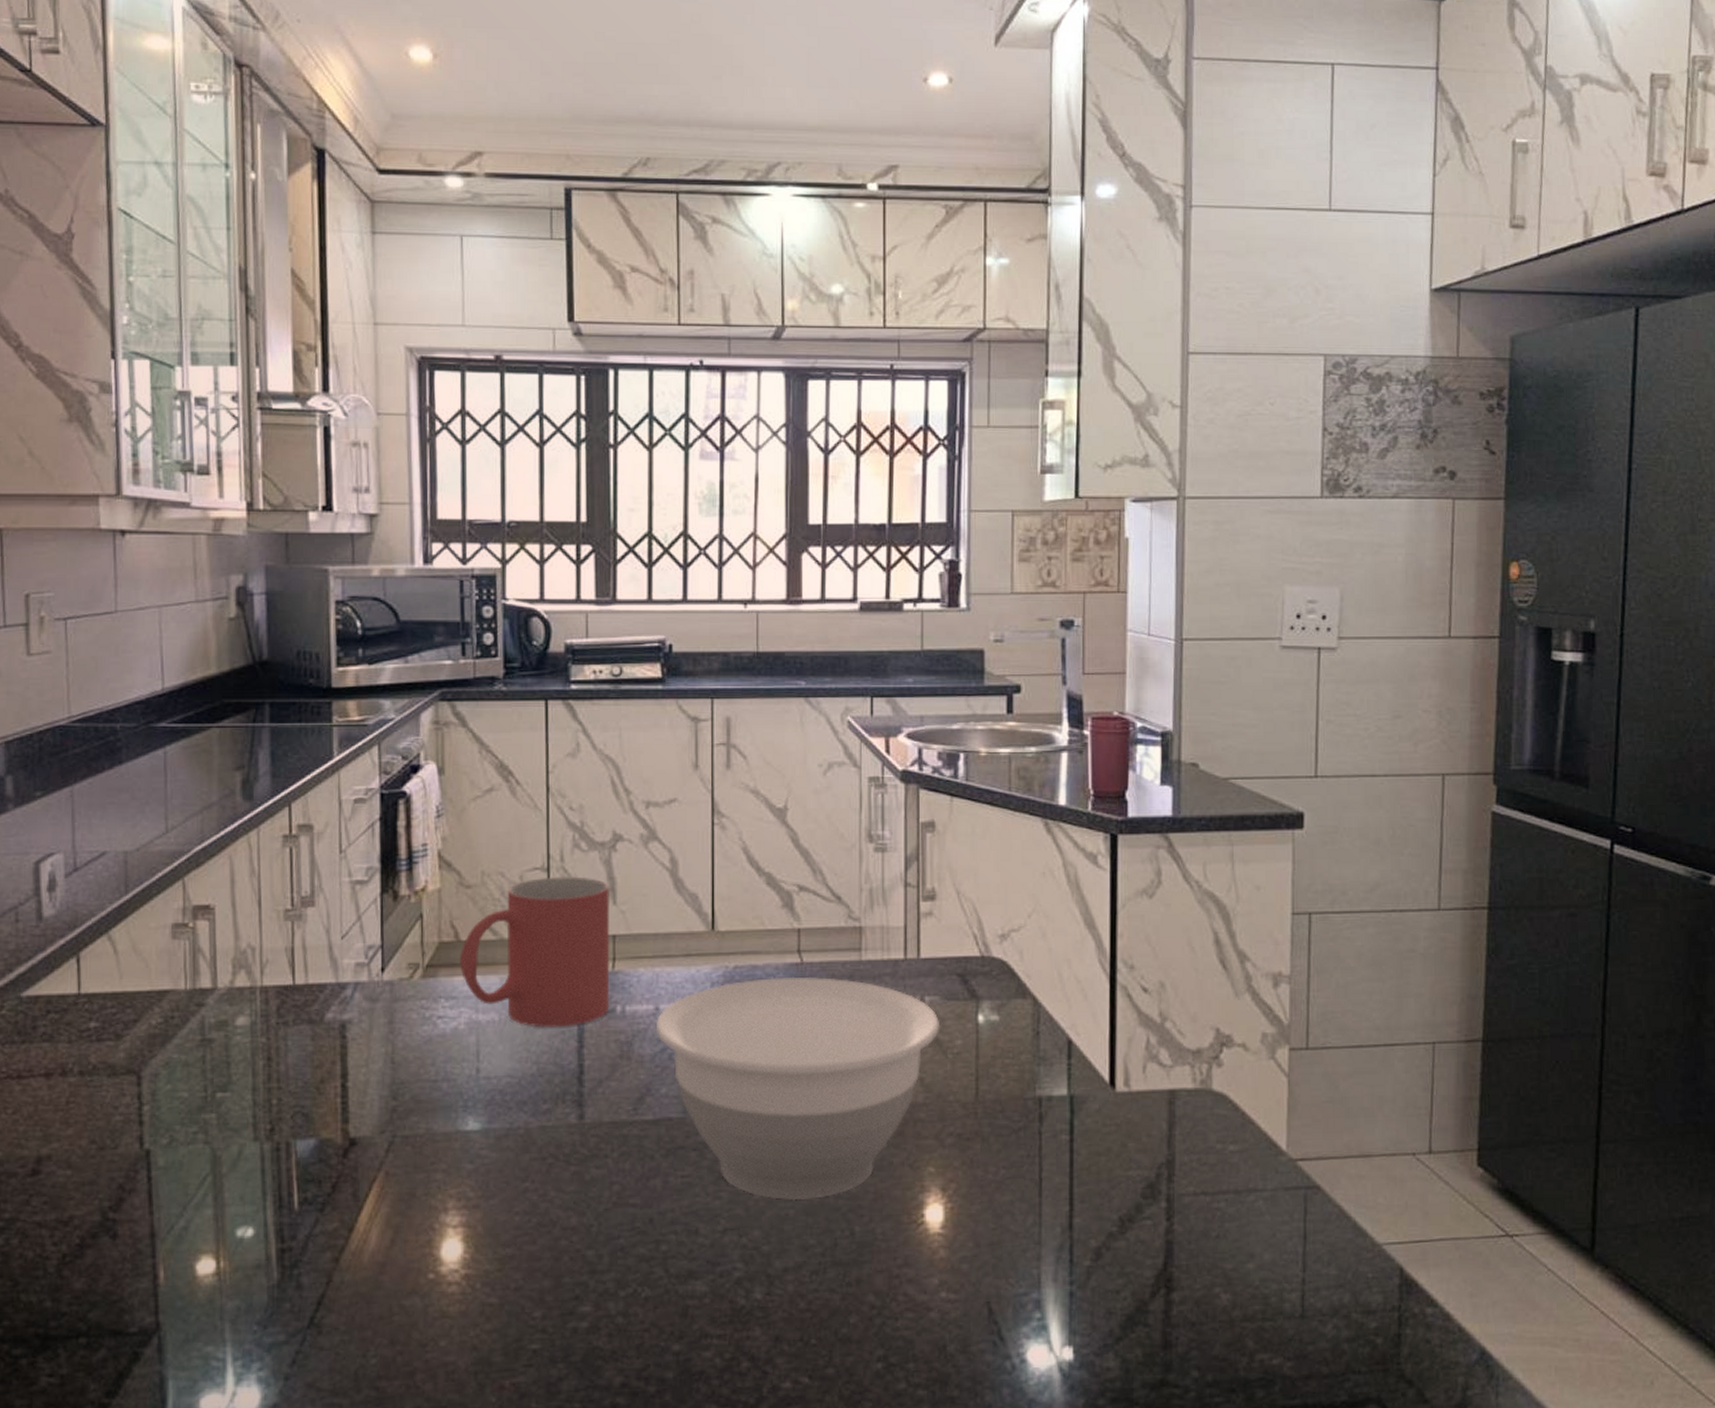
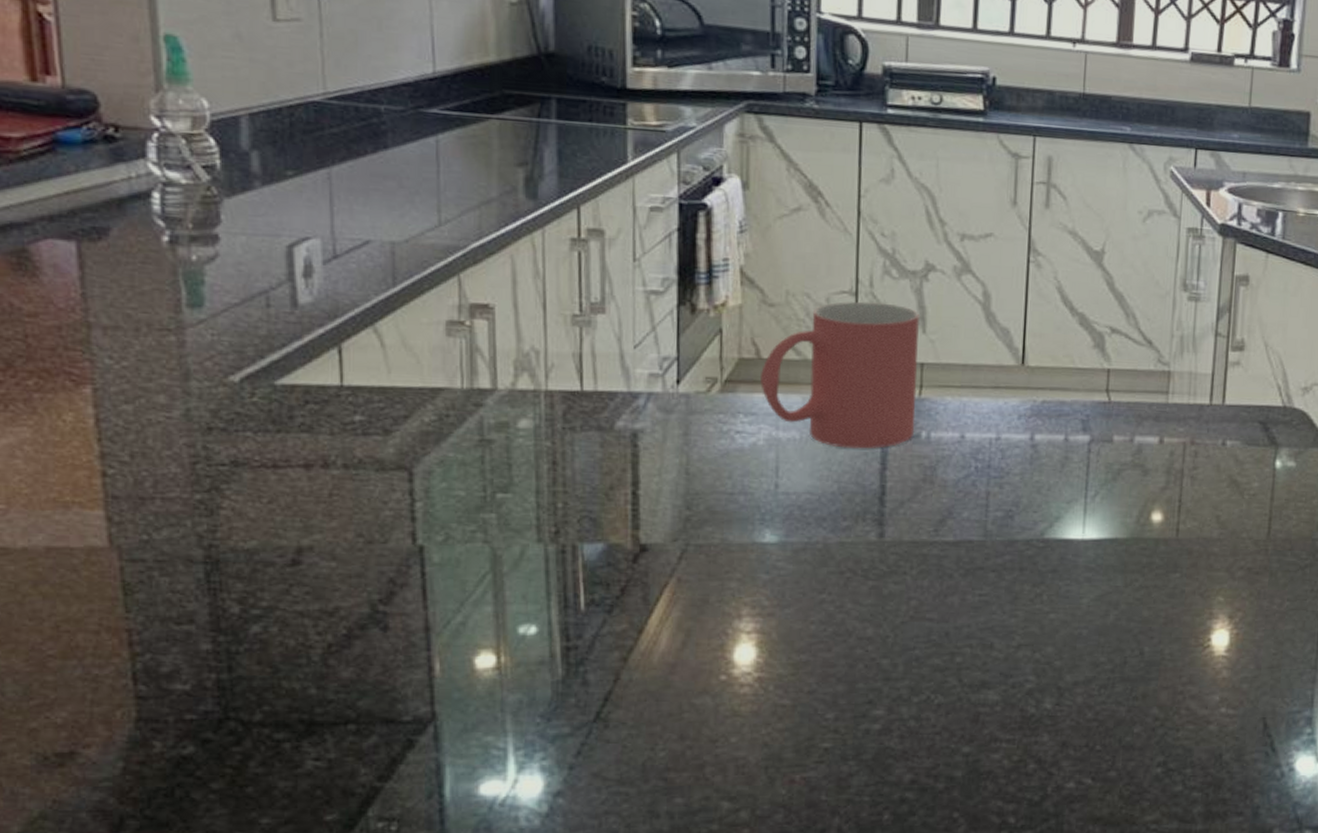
bowl: present [655,976,941,1201] -> none [960,414,1240,622]

